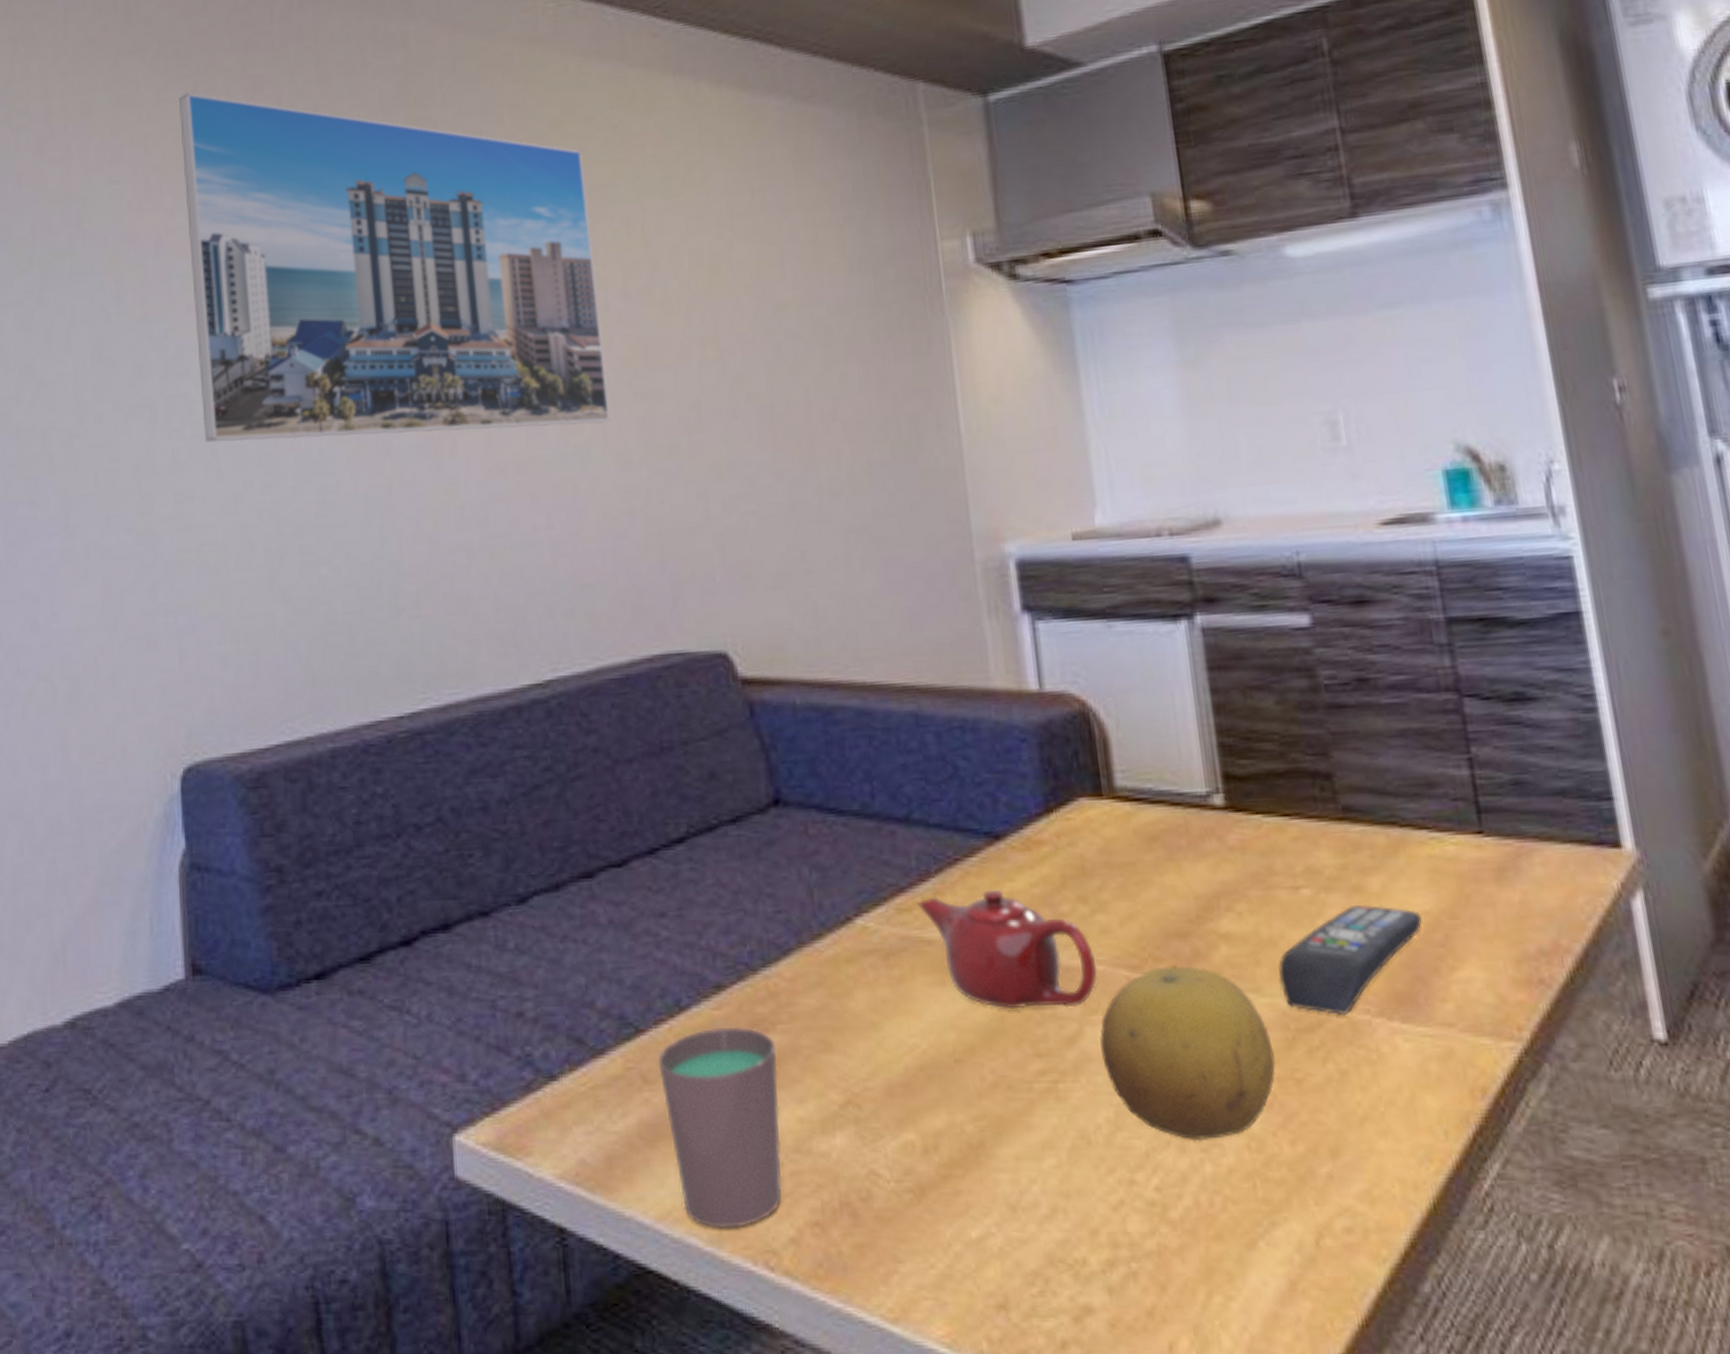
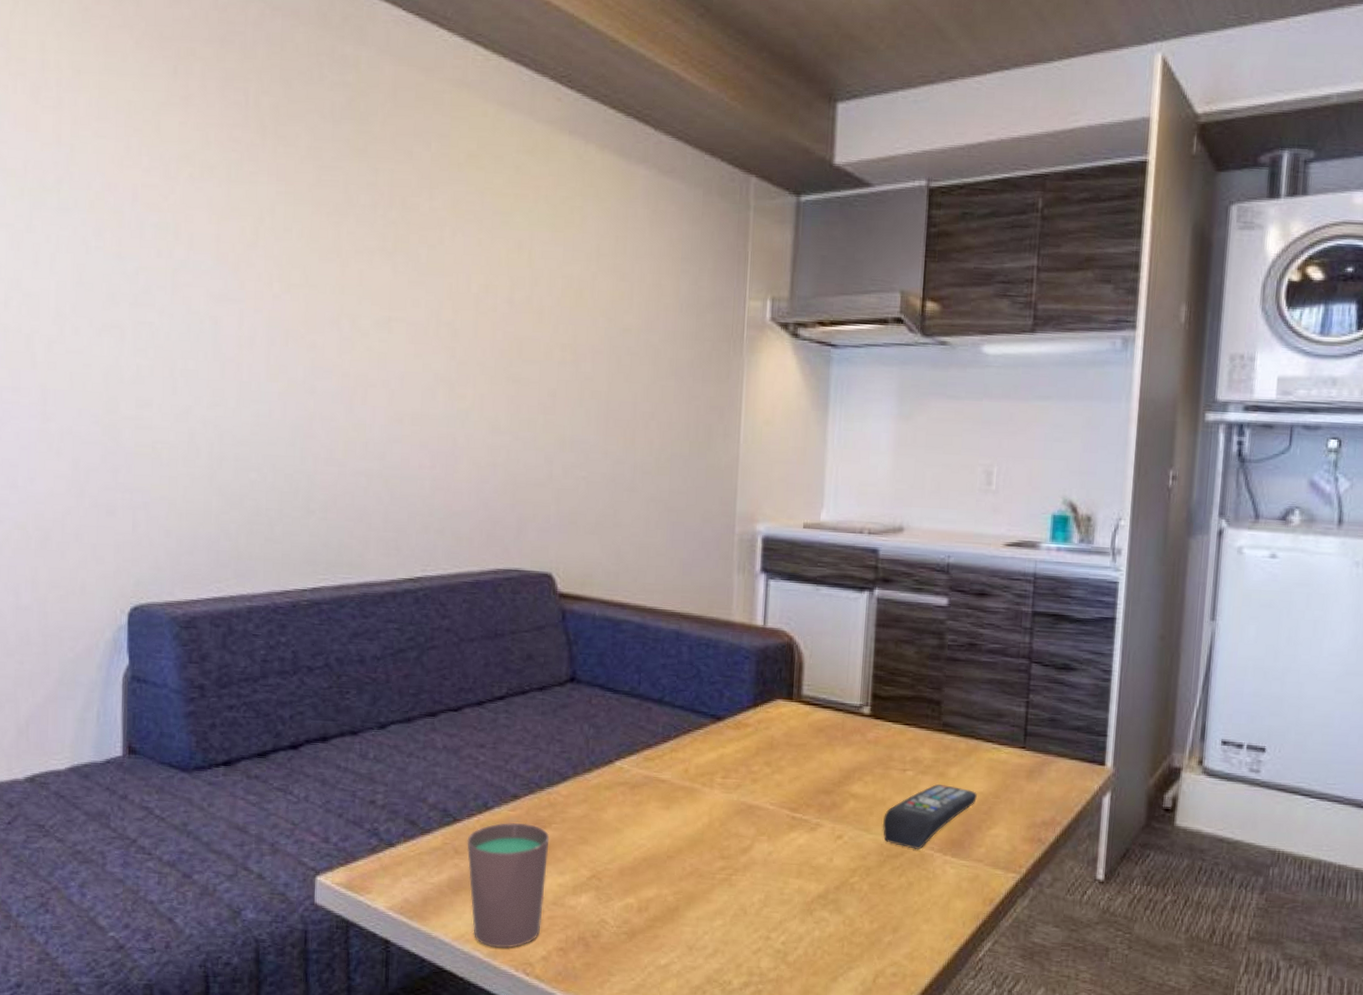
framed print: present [179,92,611,443] -> none [160,72,490,396]
teapot: present [918,889,1097,1010] -> none [659,751,770,831]
fruit: present [1100,966,1276,1142] -> none [763,810,871,917]

